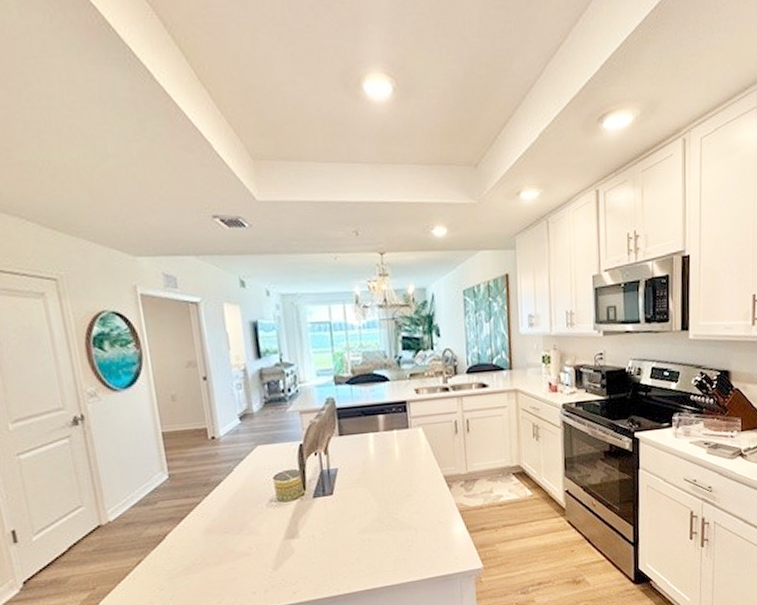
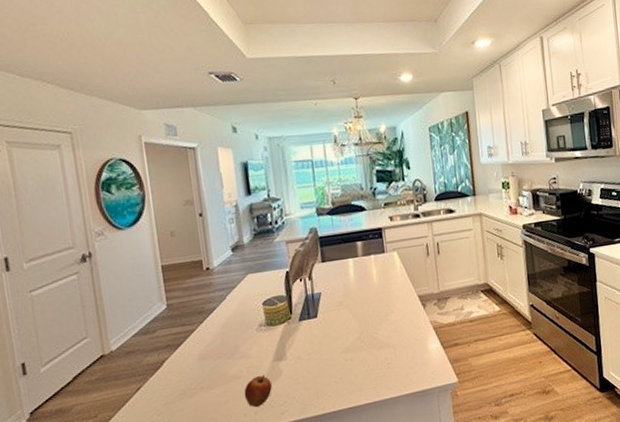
fruit: none [253,552,283,586] -> present [244,374,272,408]

